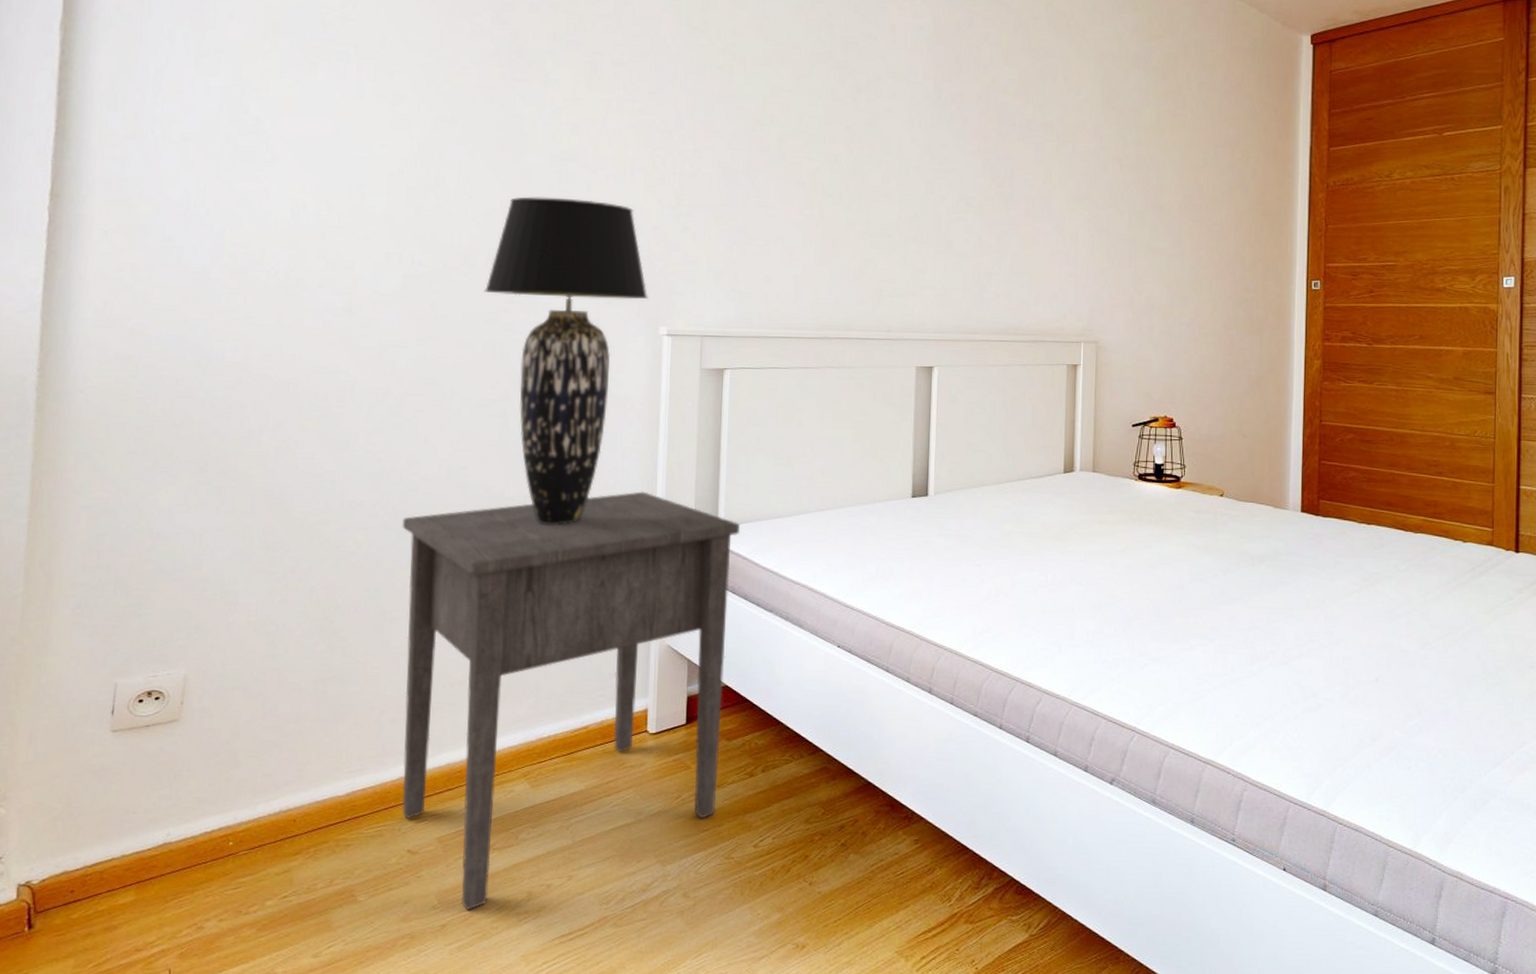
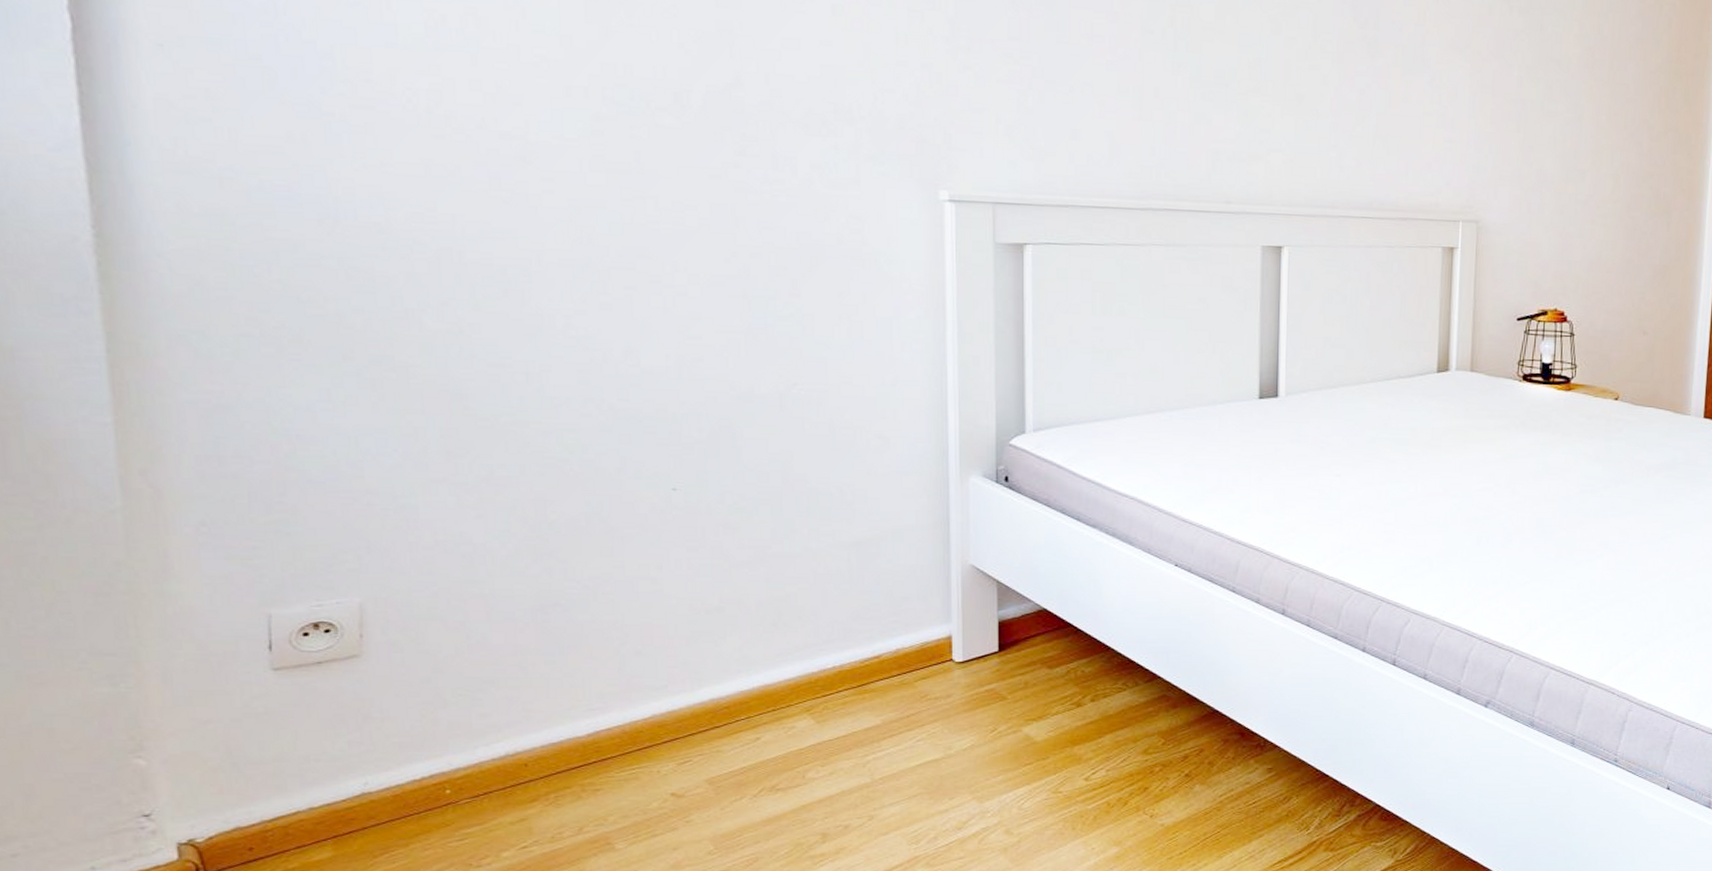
nightstand: present [401,491,741,910] -> none [624,389,1053,855]
table lamp: present [484,196,648,525] -> none [704,18,922,428]

